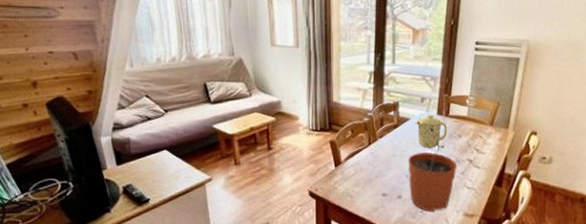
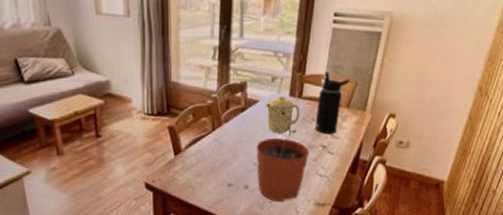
water bottle: none [462,93,493,150] -> present [315,71,350,135]

